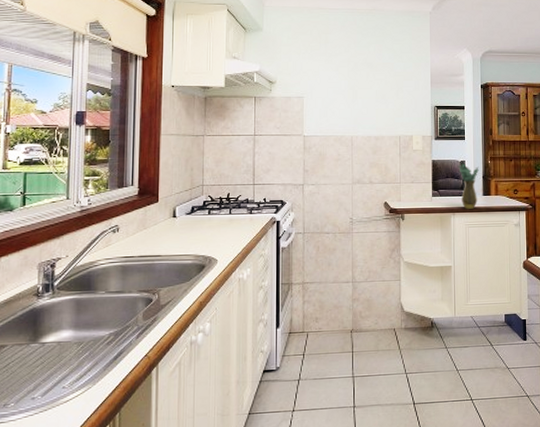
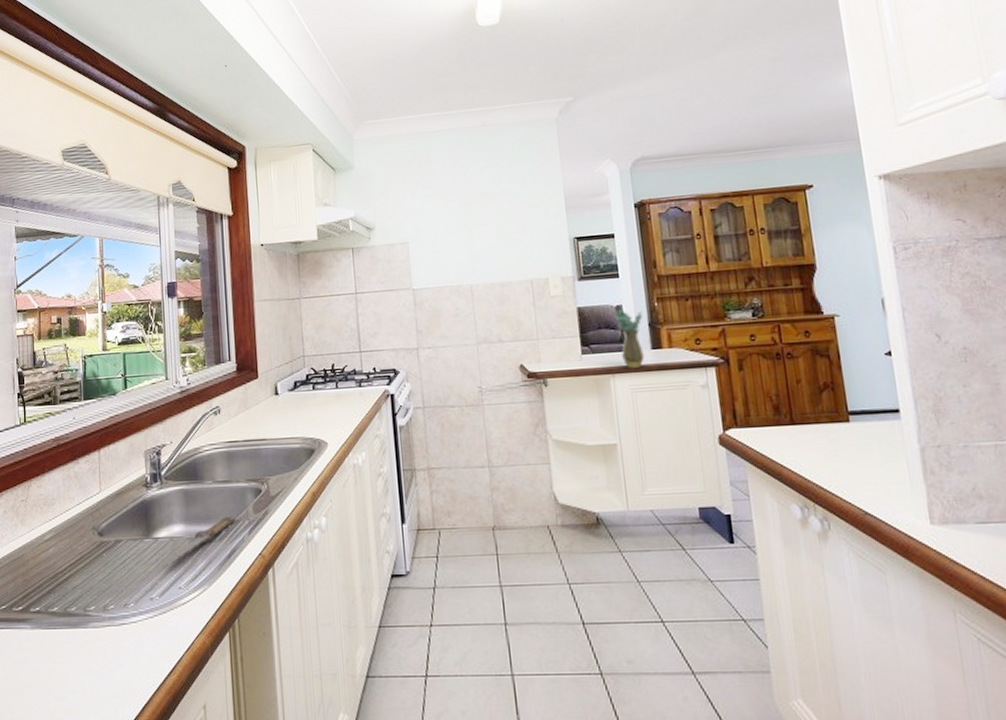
knife: none [52,323,125,368] -> present [167,516,236,566]

